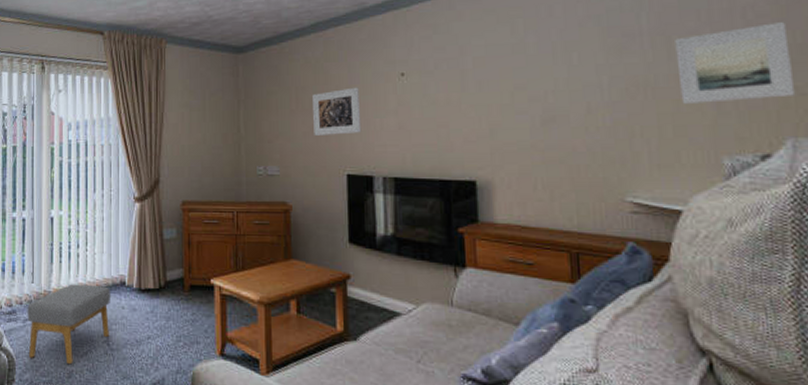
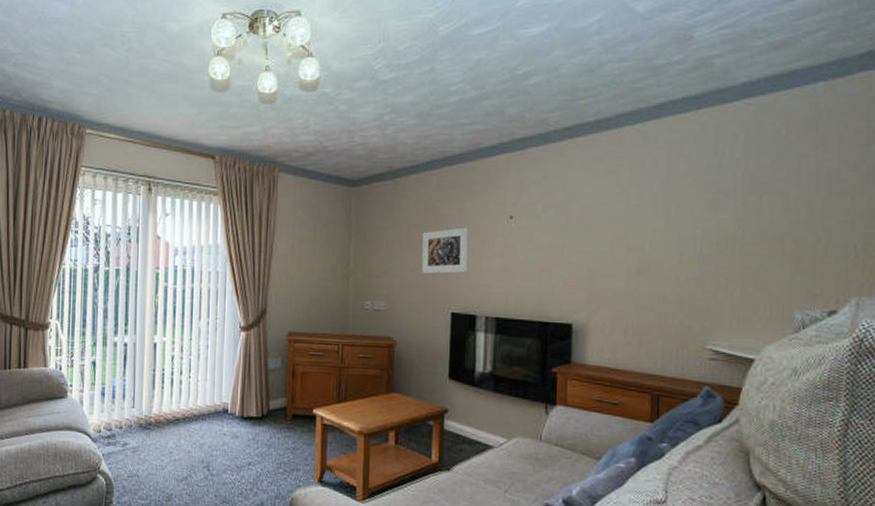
footstool: present [27,284,110,365] -> none [127,410,212,489]
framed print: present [675,22,796,104] -> none [764,188,865,261]

